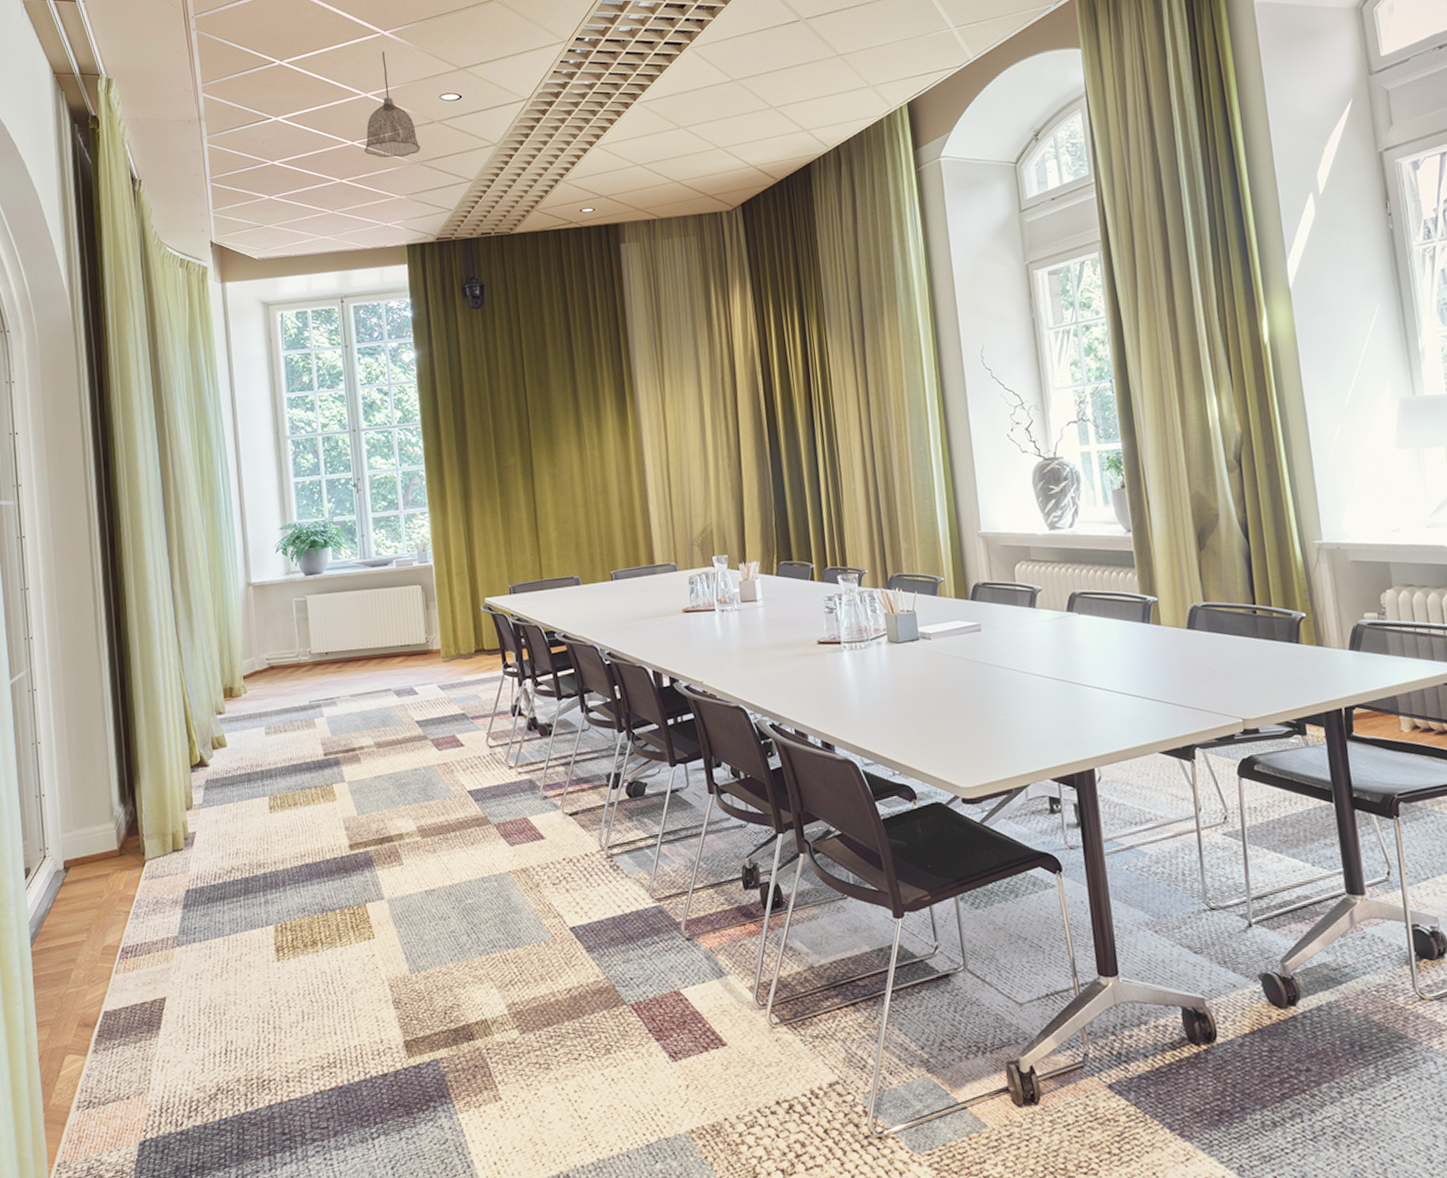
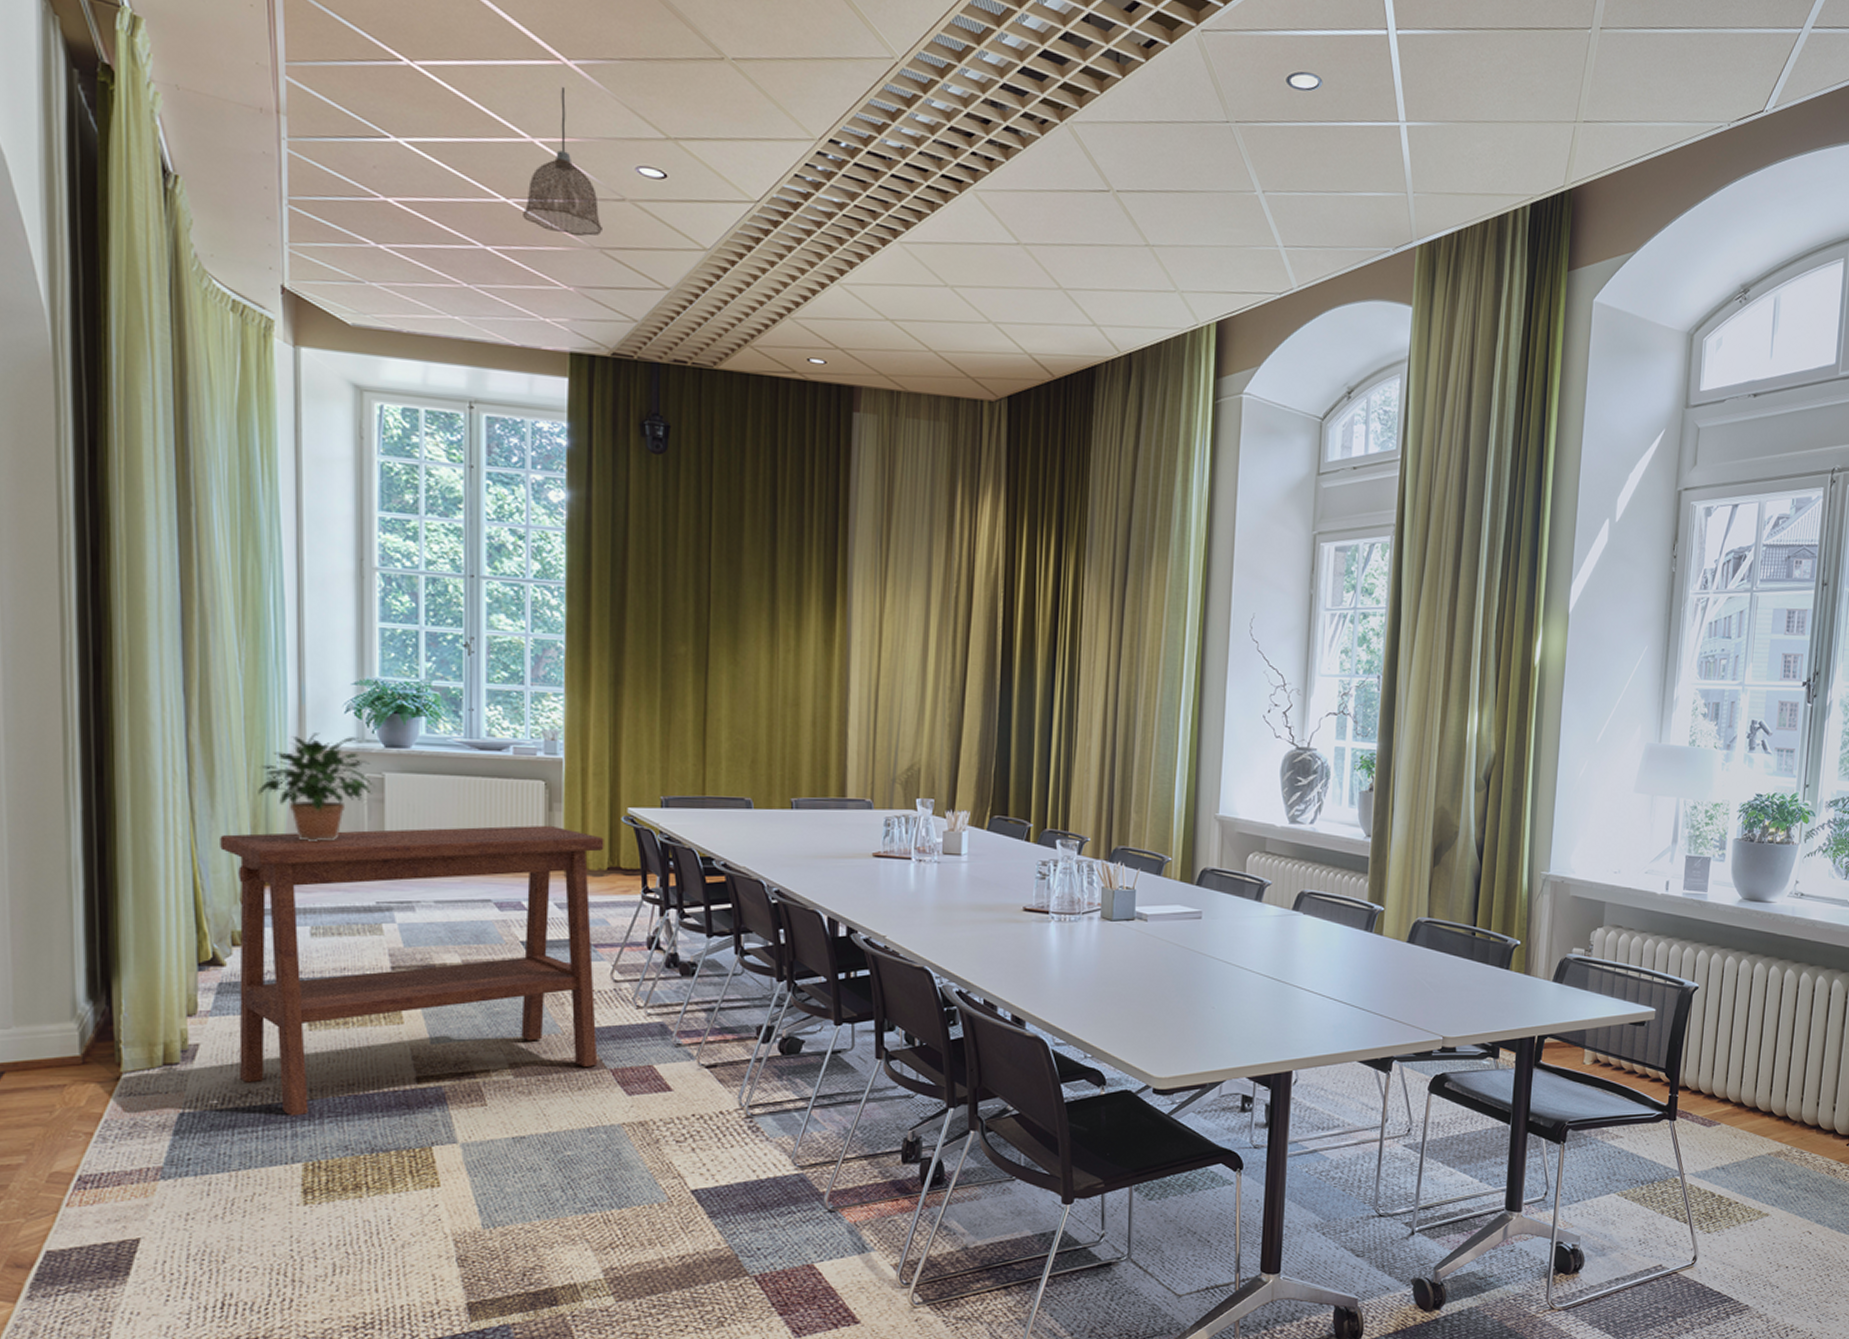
side table: none [199,621,484,886] -> present [220,825,604,1116]
potted plant: none [221,571,301,659] -> present [258,732,375,842]

